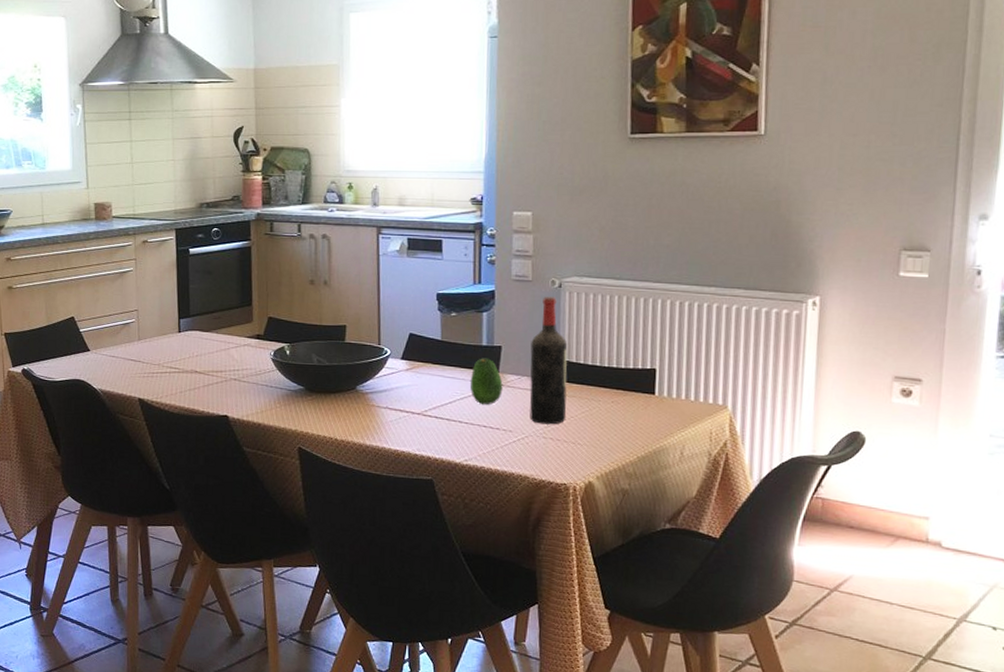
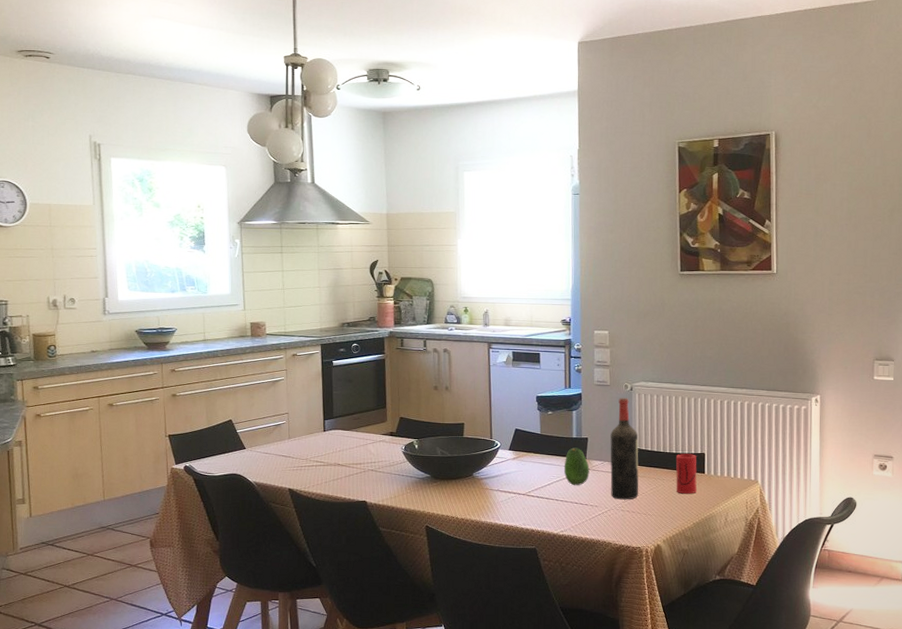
cup: none [615,368,645,420] -> present [675,453,697,494]

